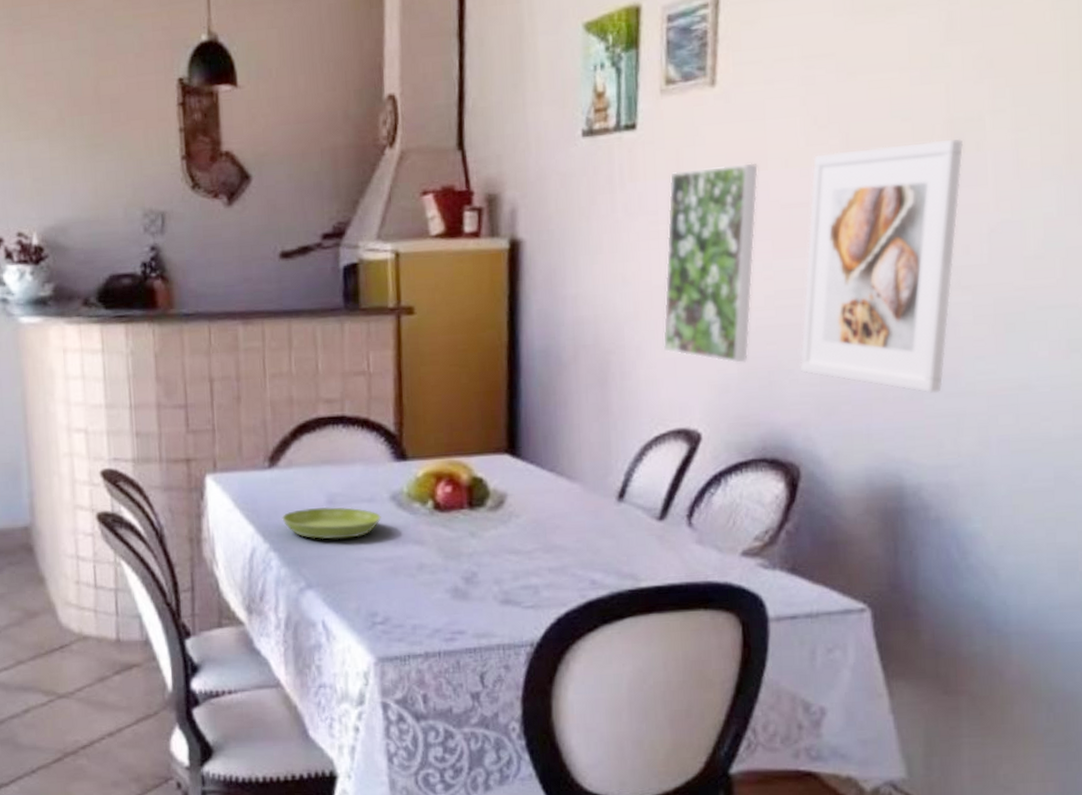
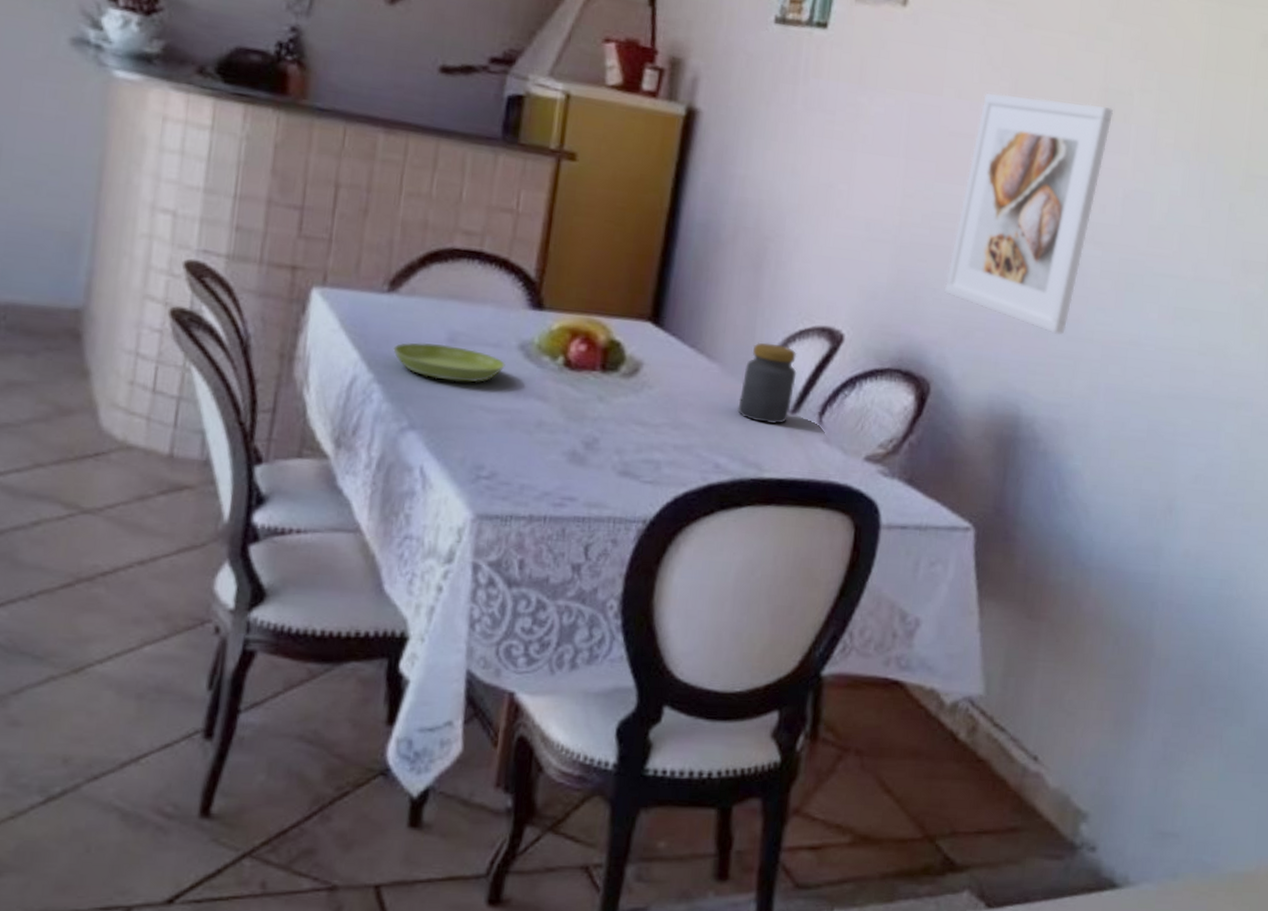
jar: none [604,454,659,535] -> present [737,342,797,424]
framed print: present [662,163,758,364] -> none [821,77,934,275]

